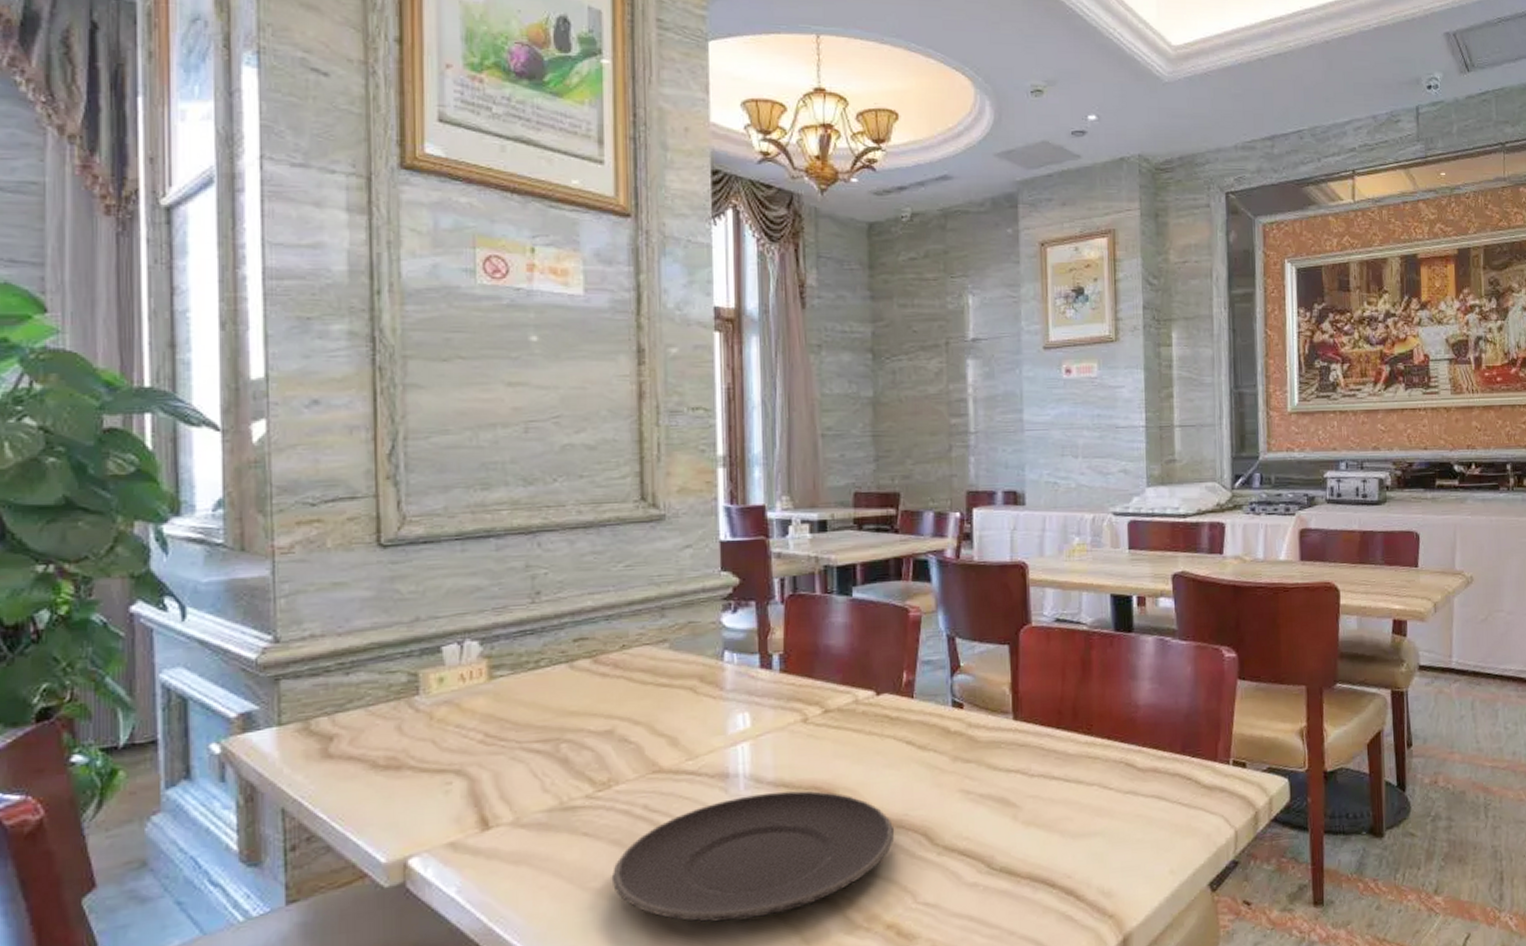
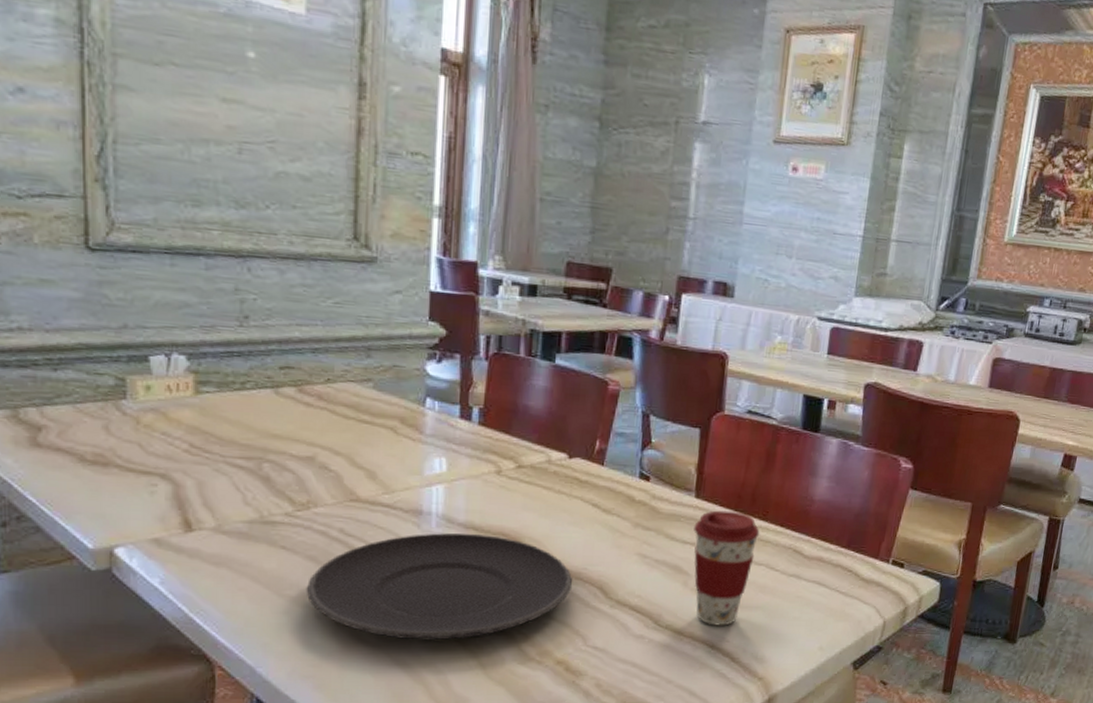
coffee cup: none [1016,729,1087,861] -> present [694,510,760,626]

